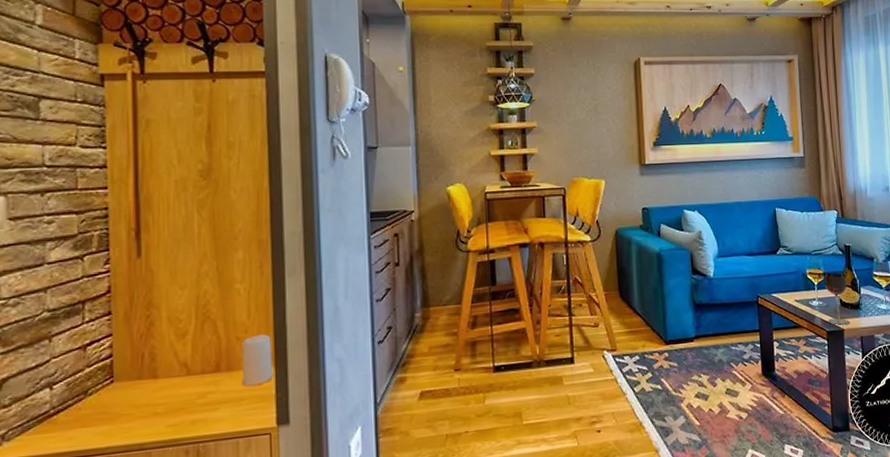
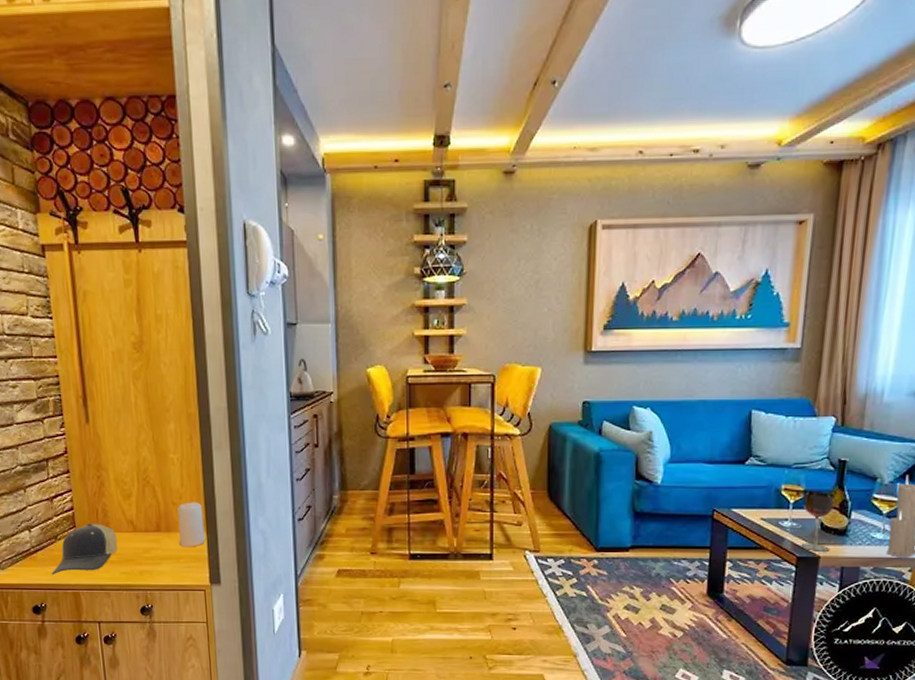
baseball cap: none [75,370,166,440] -> present [51,523,118,575]
kettle: none [370,179,397,219] -> present [290,358,316,399]

